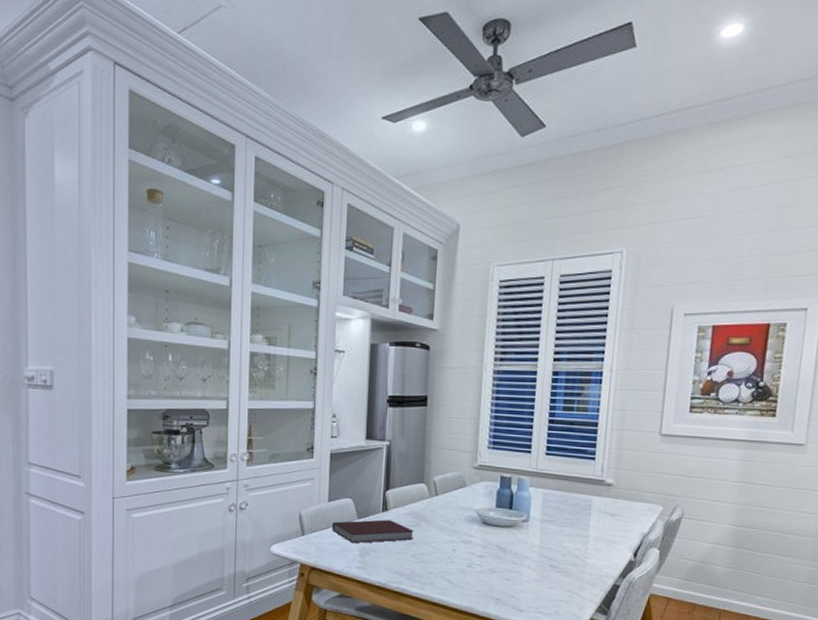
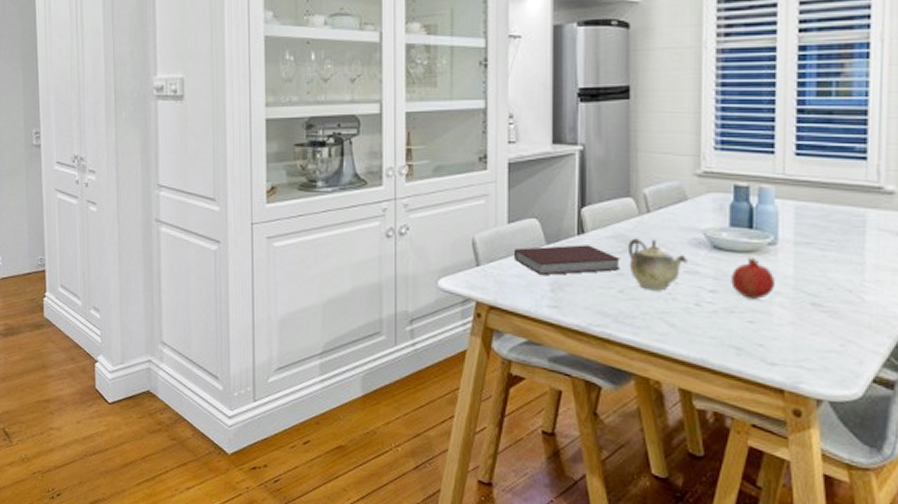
teapot: none [419,515,464,556] -> present [627,238,688,291]
fruit: none [494,531,526,562] -> present [731,258,775,299]

